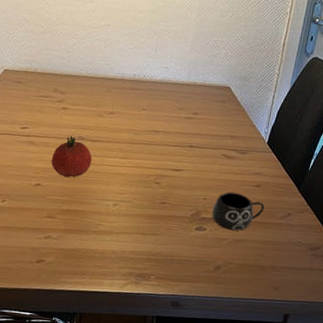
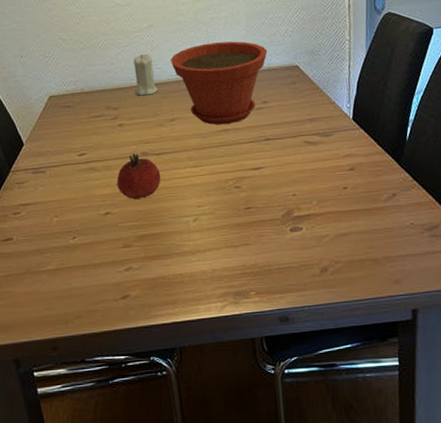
candle: none [82,48,104,87] -> present [133,53,158,96]
plant pot: none [120,51,207,127] -> present [171,41,268,125]
mug: present [212,192,265,231] -> none [305,181,364,225]

